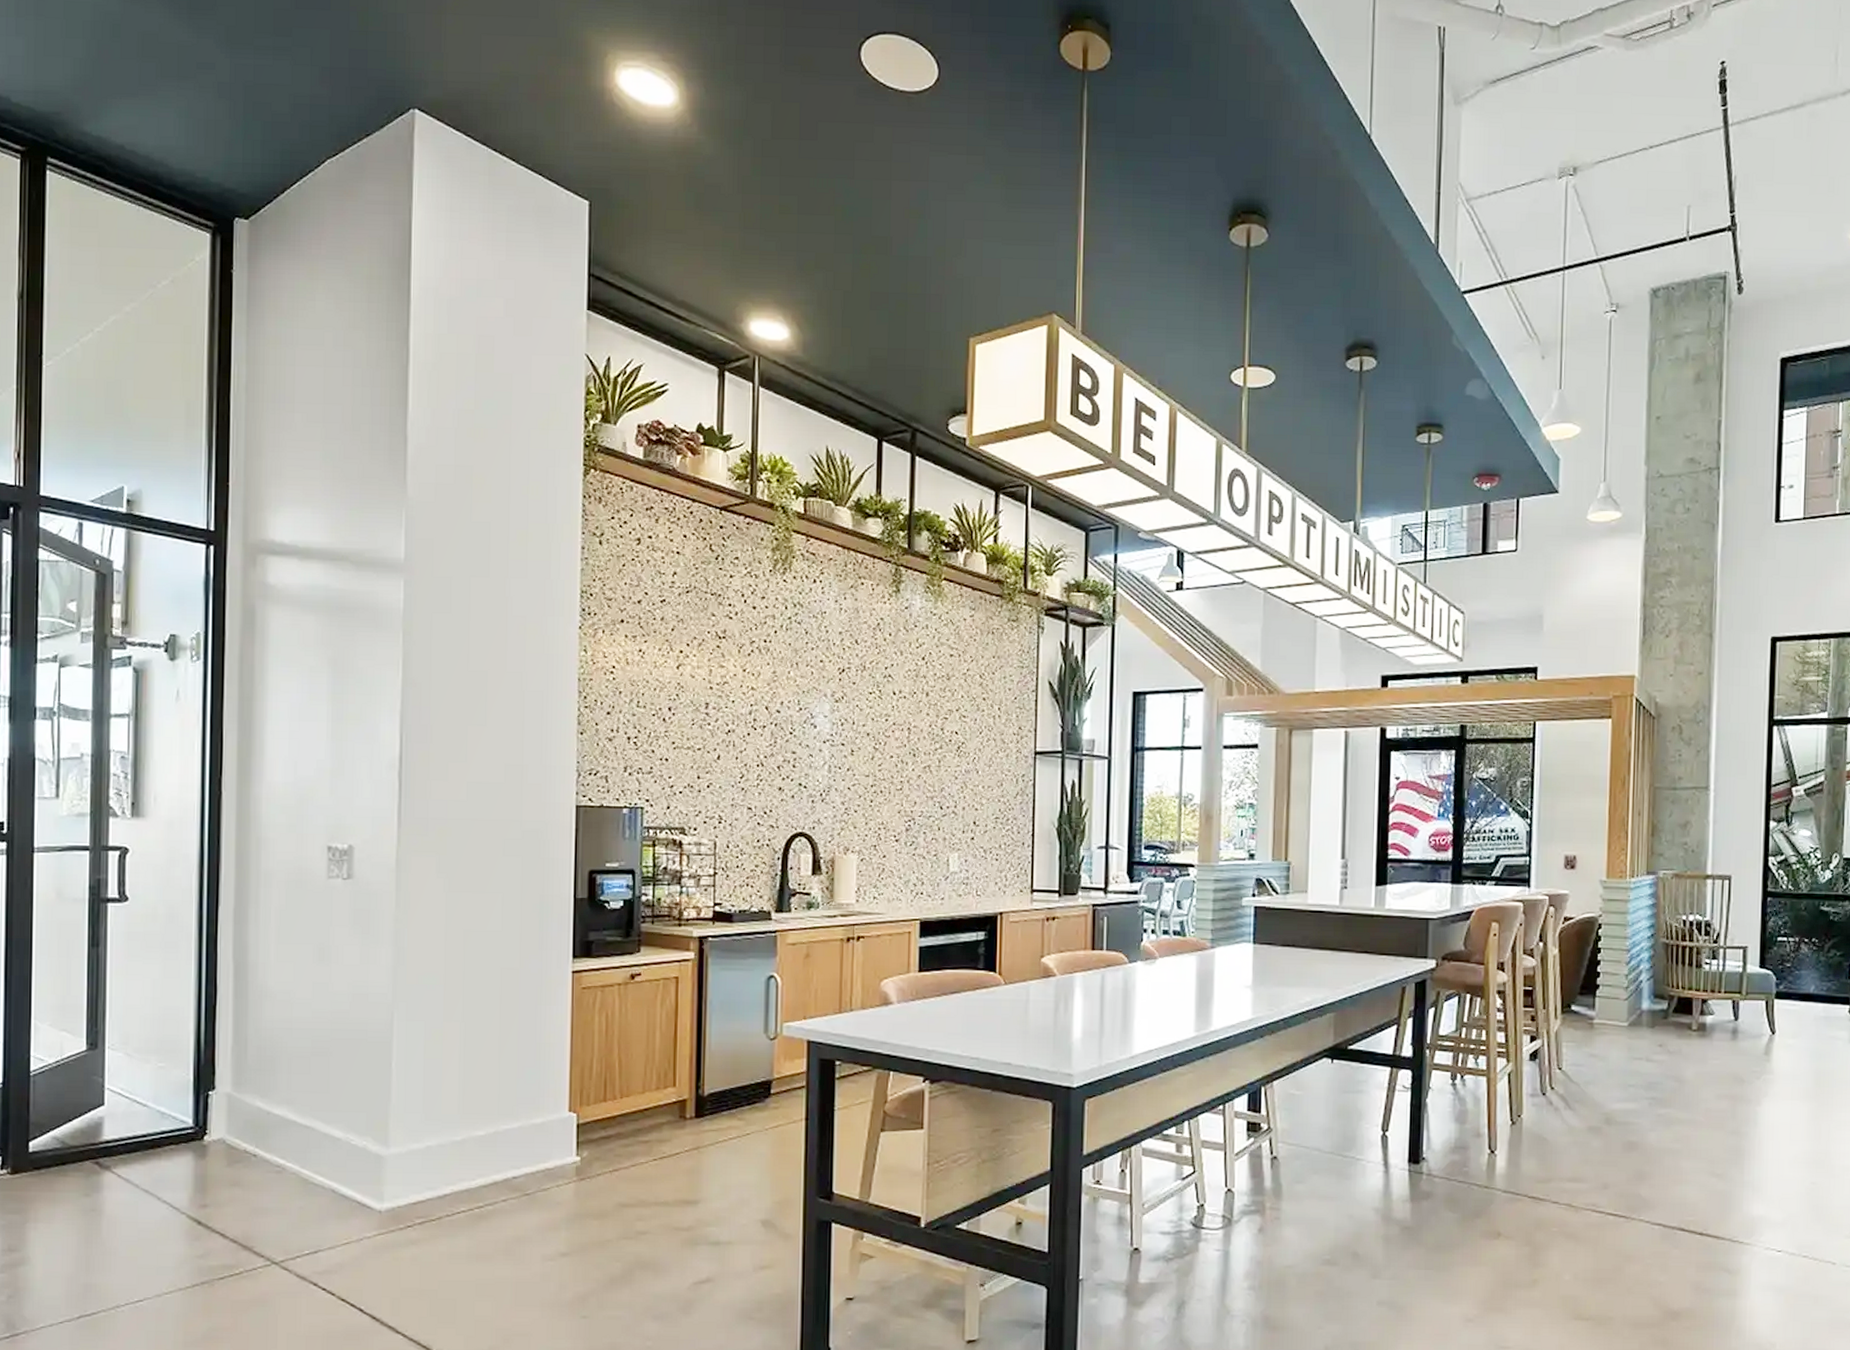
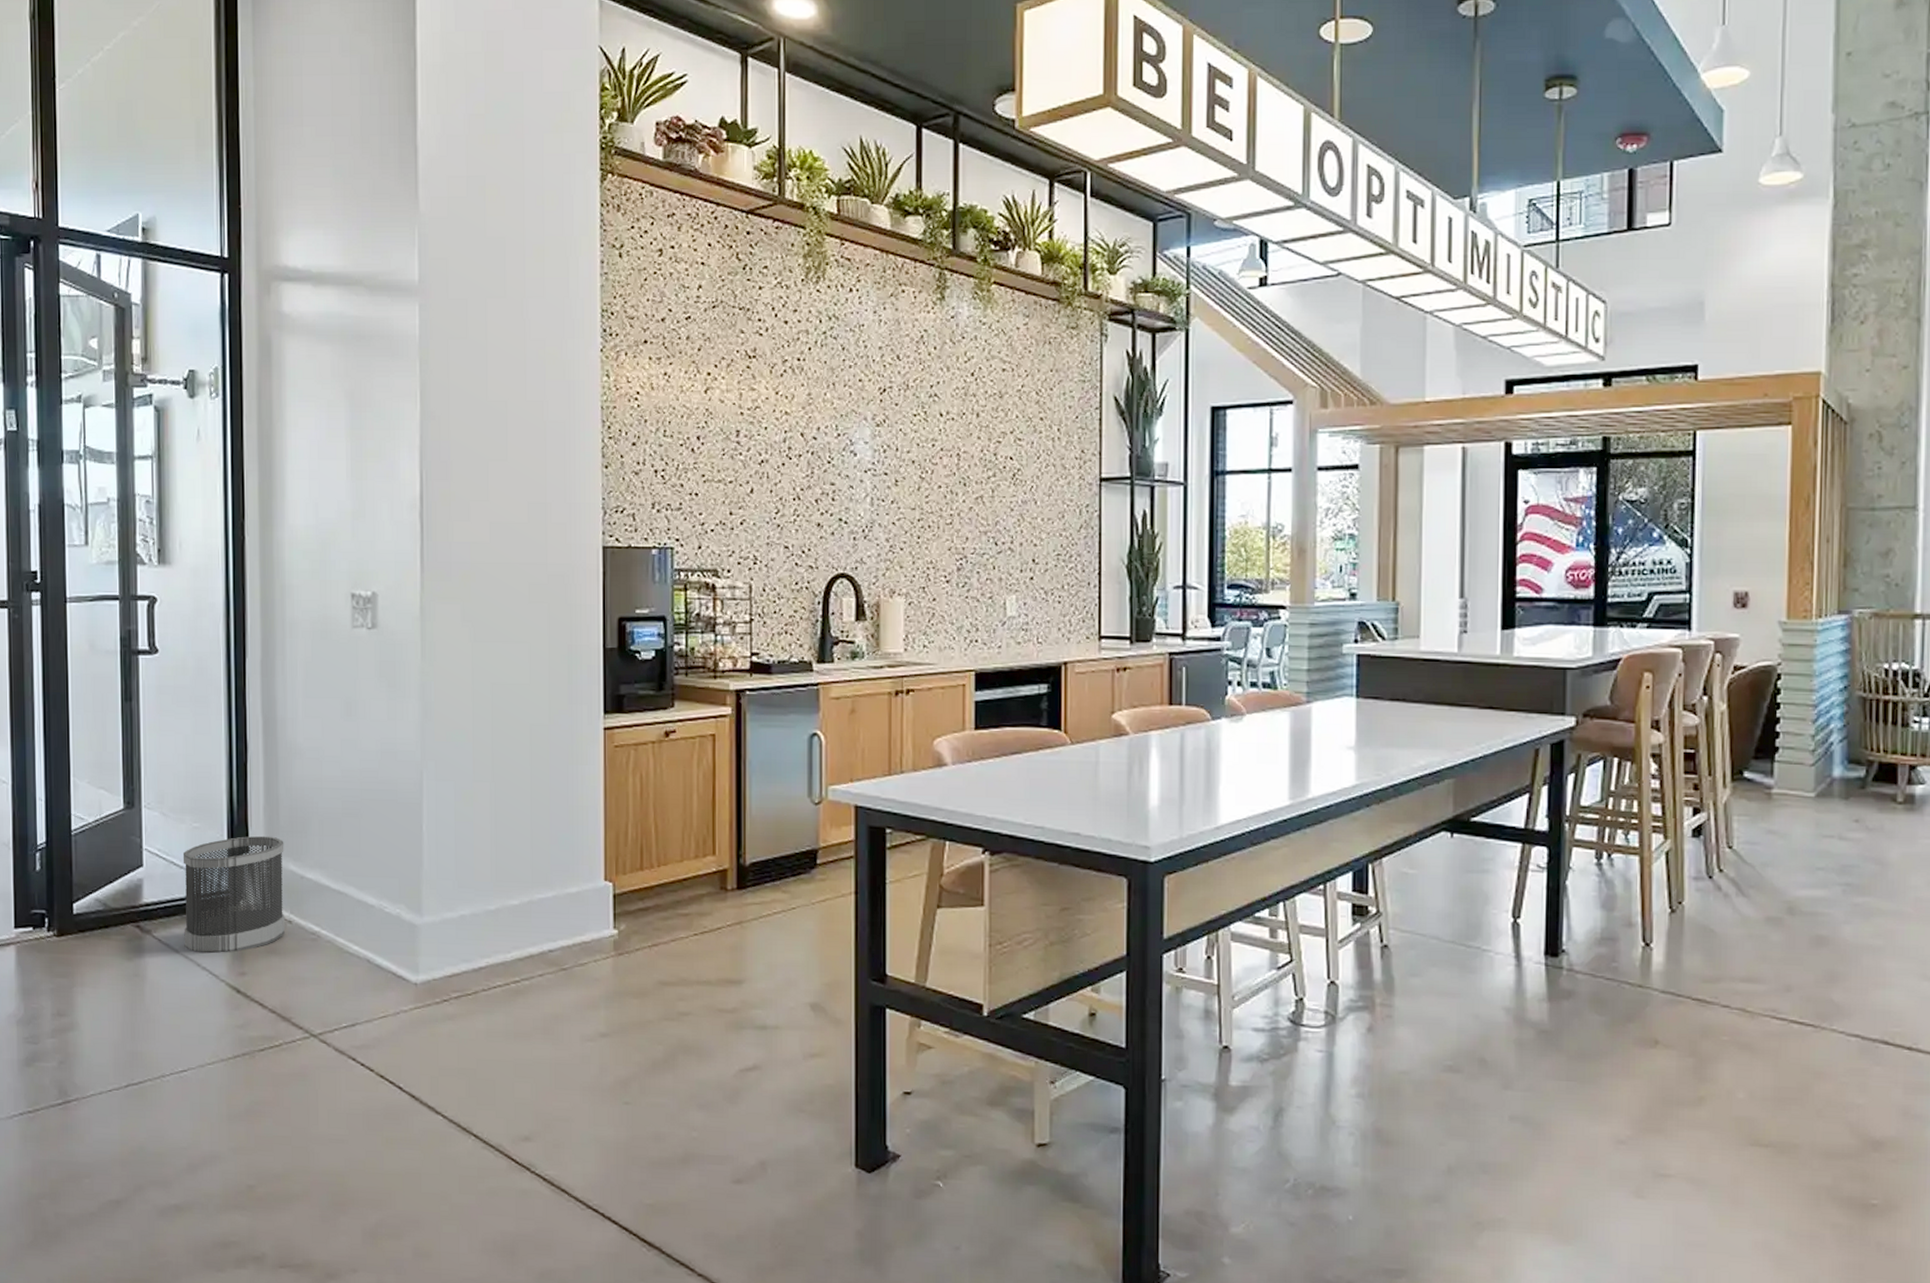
wastebasket: none [145,1074,252,1187] -> present [182,835,285,953]

